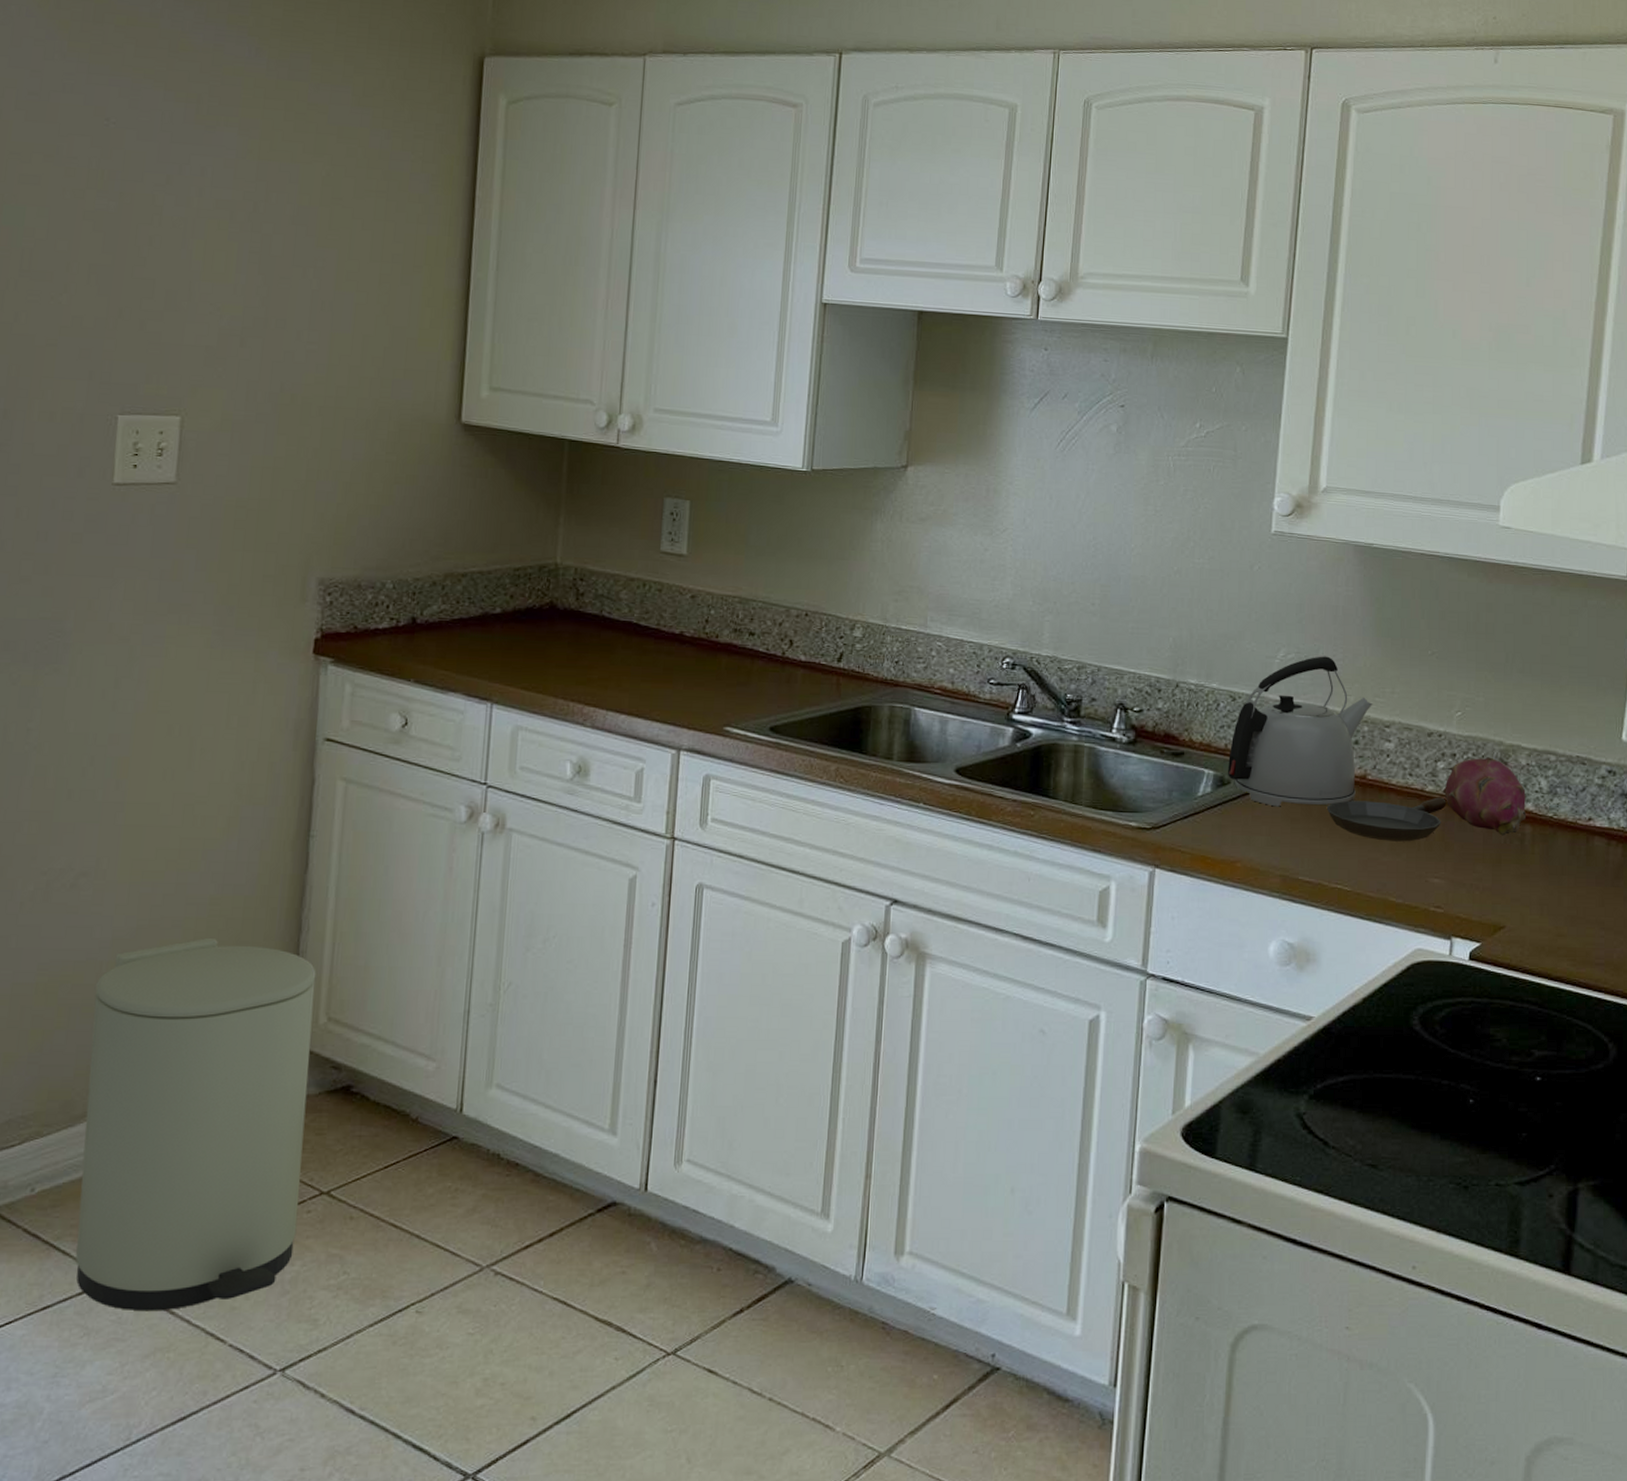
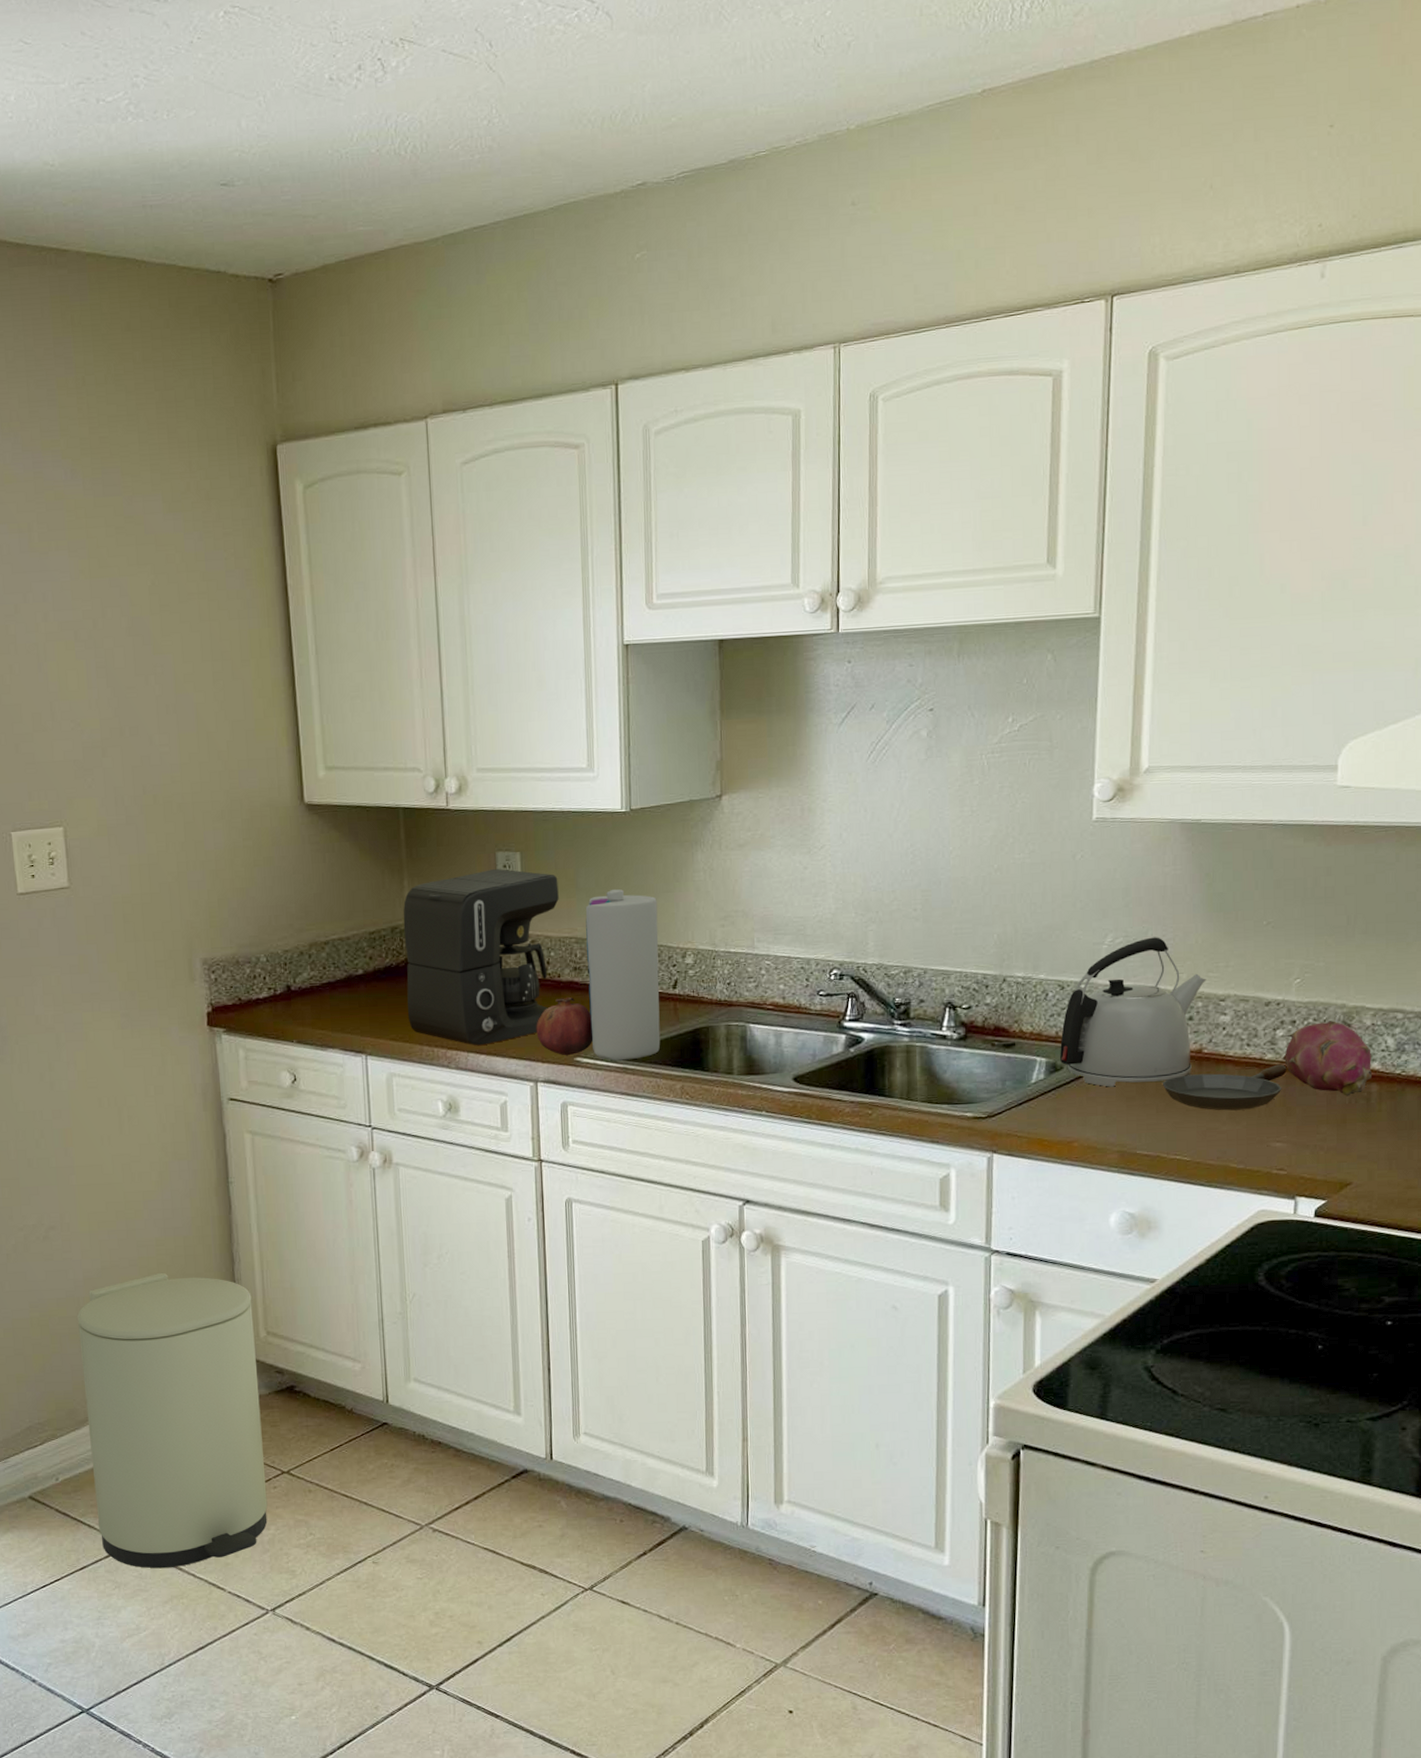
coffee maker: none [545,515,727,705] -> present [403,869,559,1046]
fruit: none [685,660,747,724] -> present [536,997,594,1056]
paper towel holder: none [745,551,830,735] -> present [585,889,661,1061]

